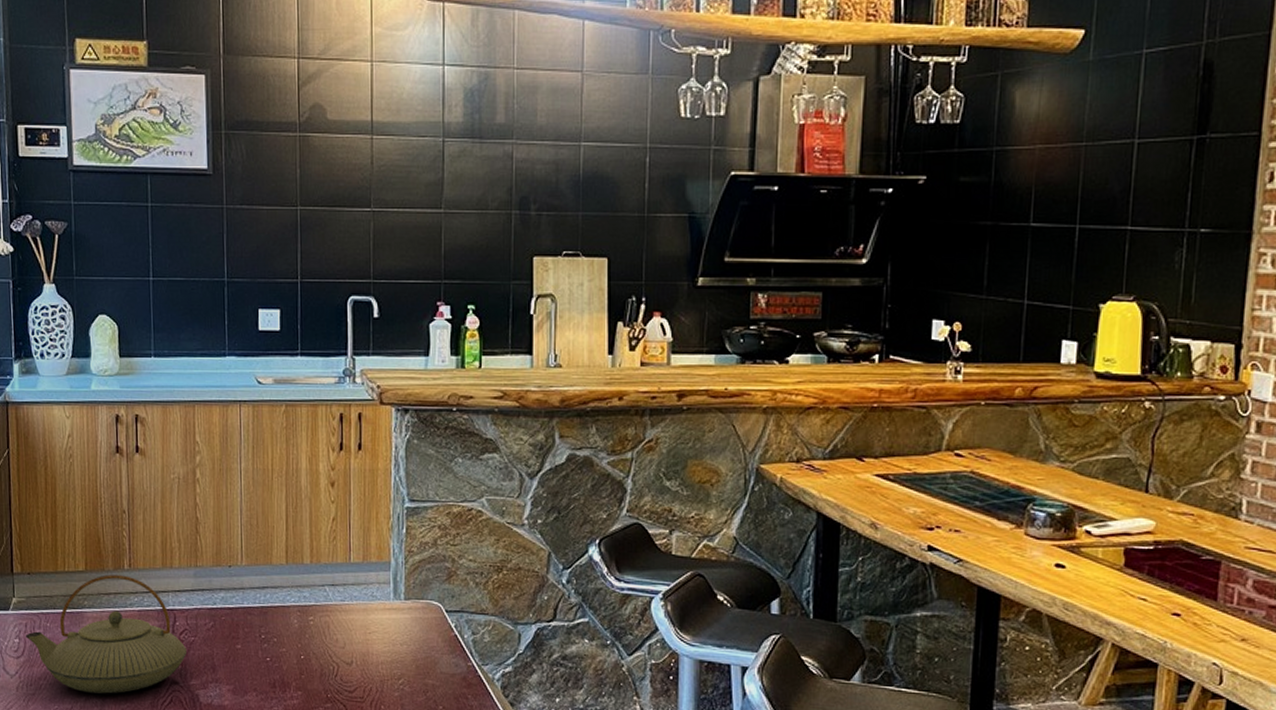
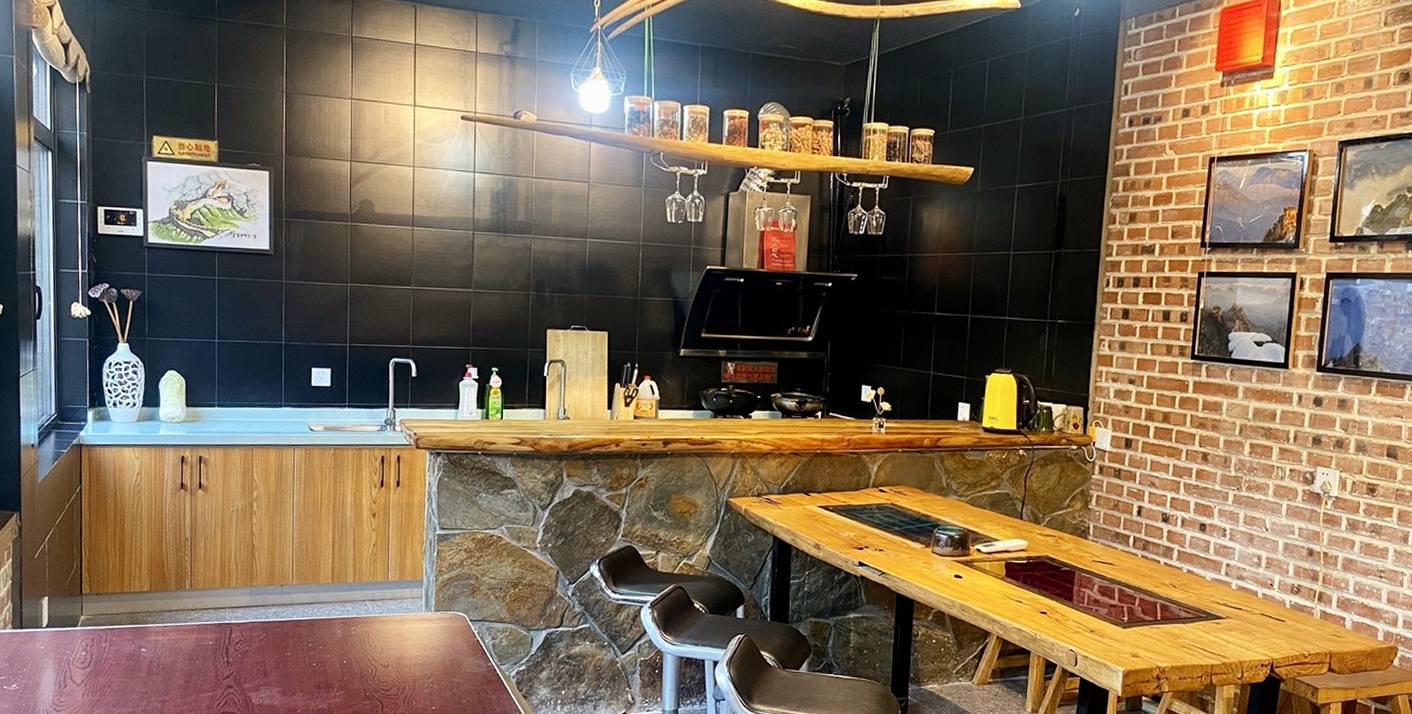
teapot: present [26,574,186,694] -> none [92,594,241,698]

